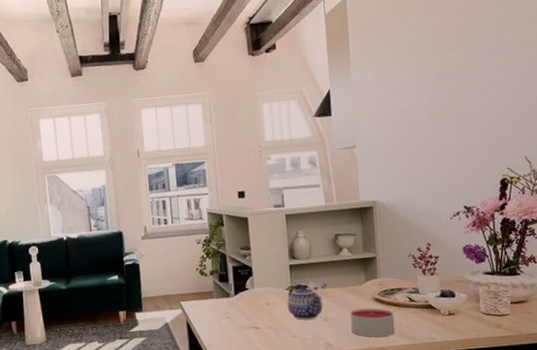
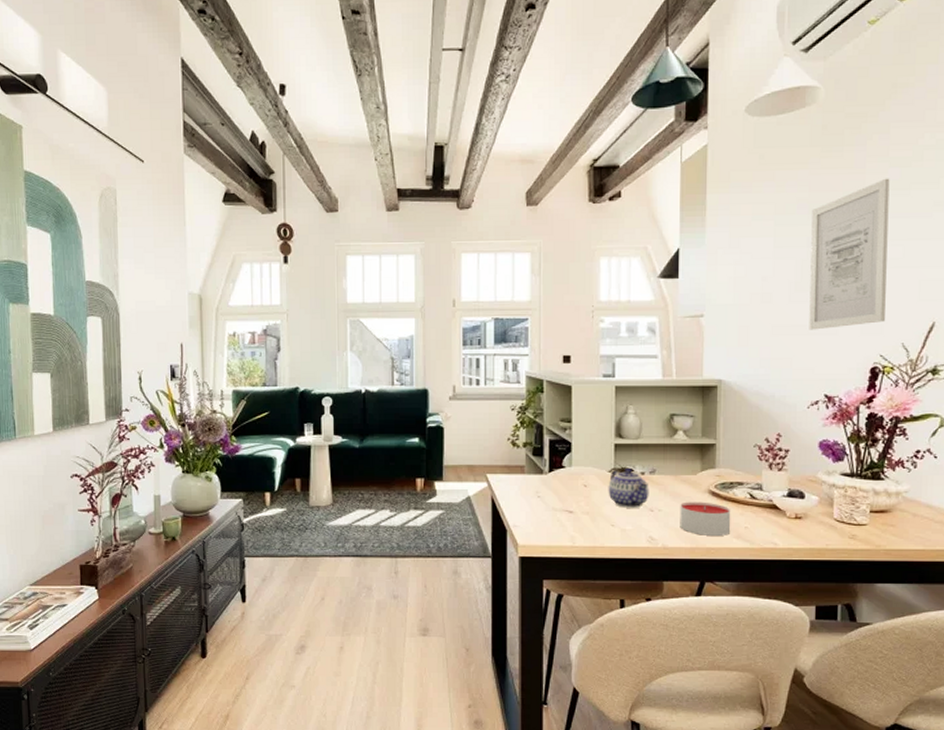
wall art: none [440,15,509,152] -> present [809,178,890,330]

